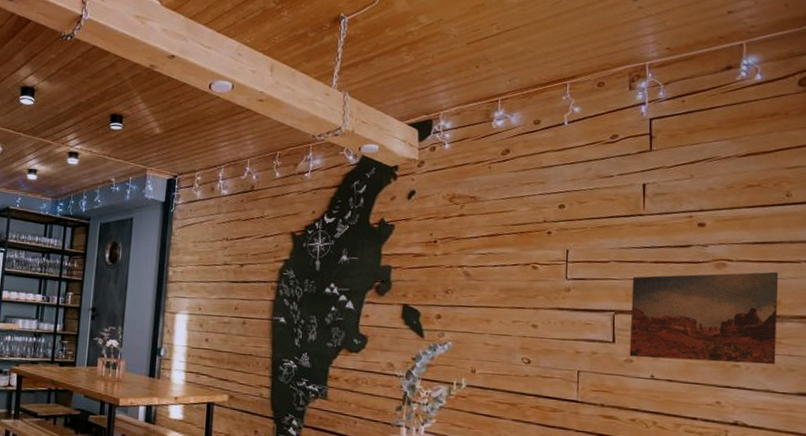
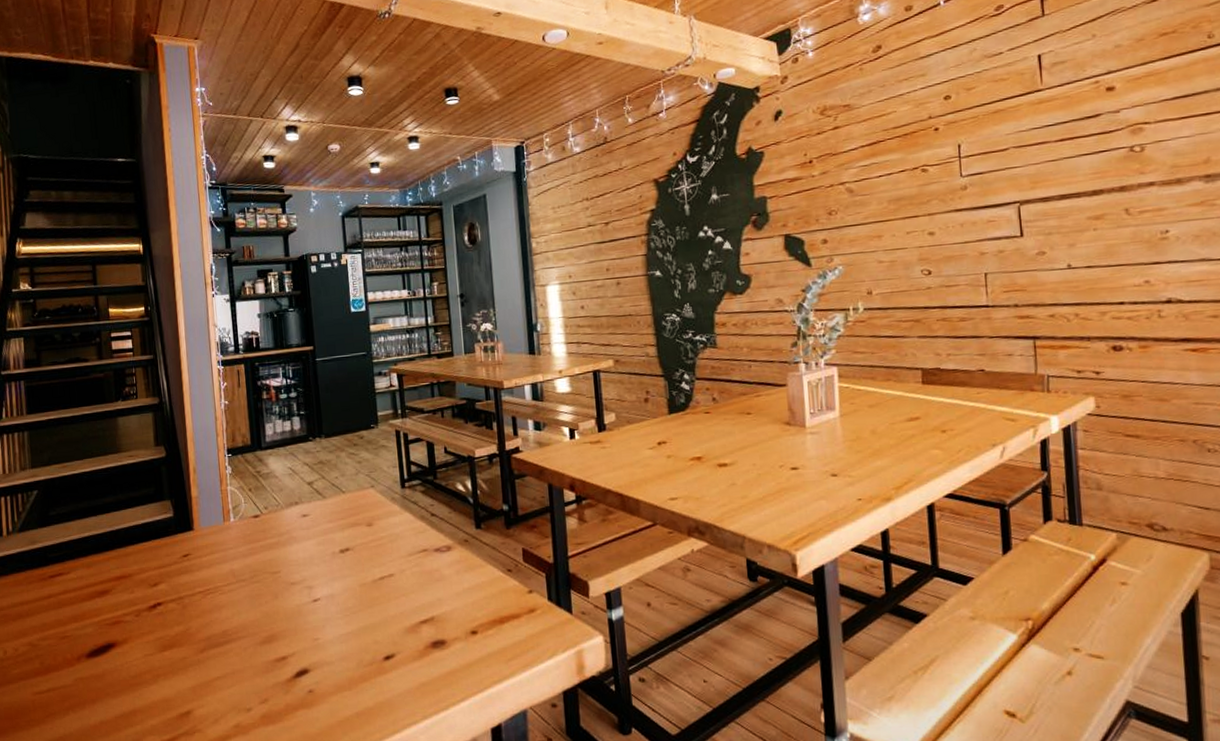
wall art: present [629,271,779,365] -> none [1036,126,1211,249]

